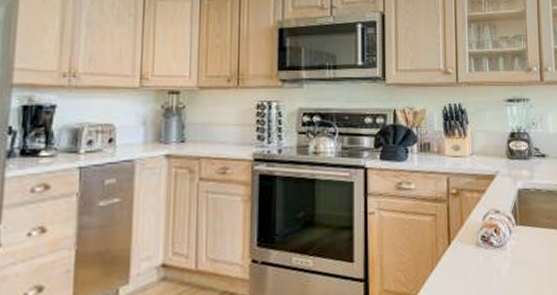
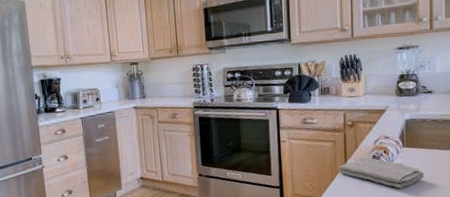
washcloth: none [440,238,541,282] -> present [338,157,424,189]

